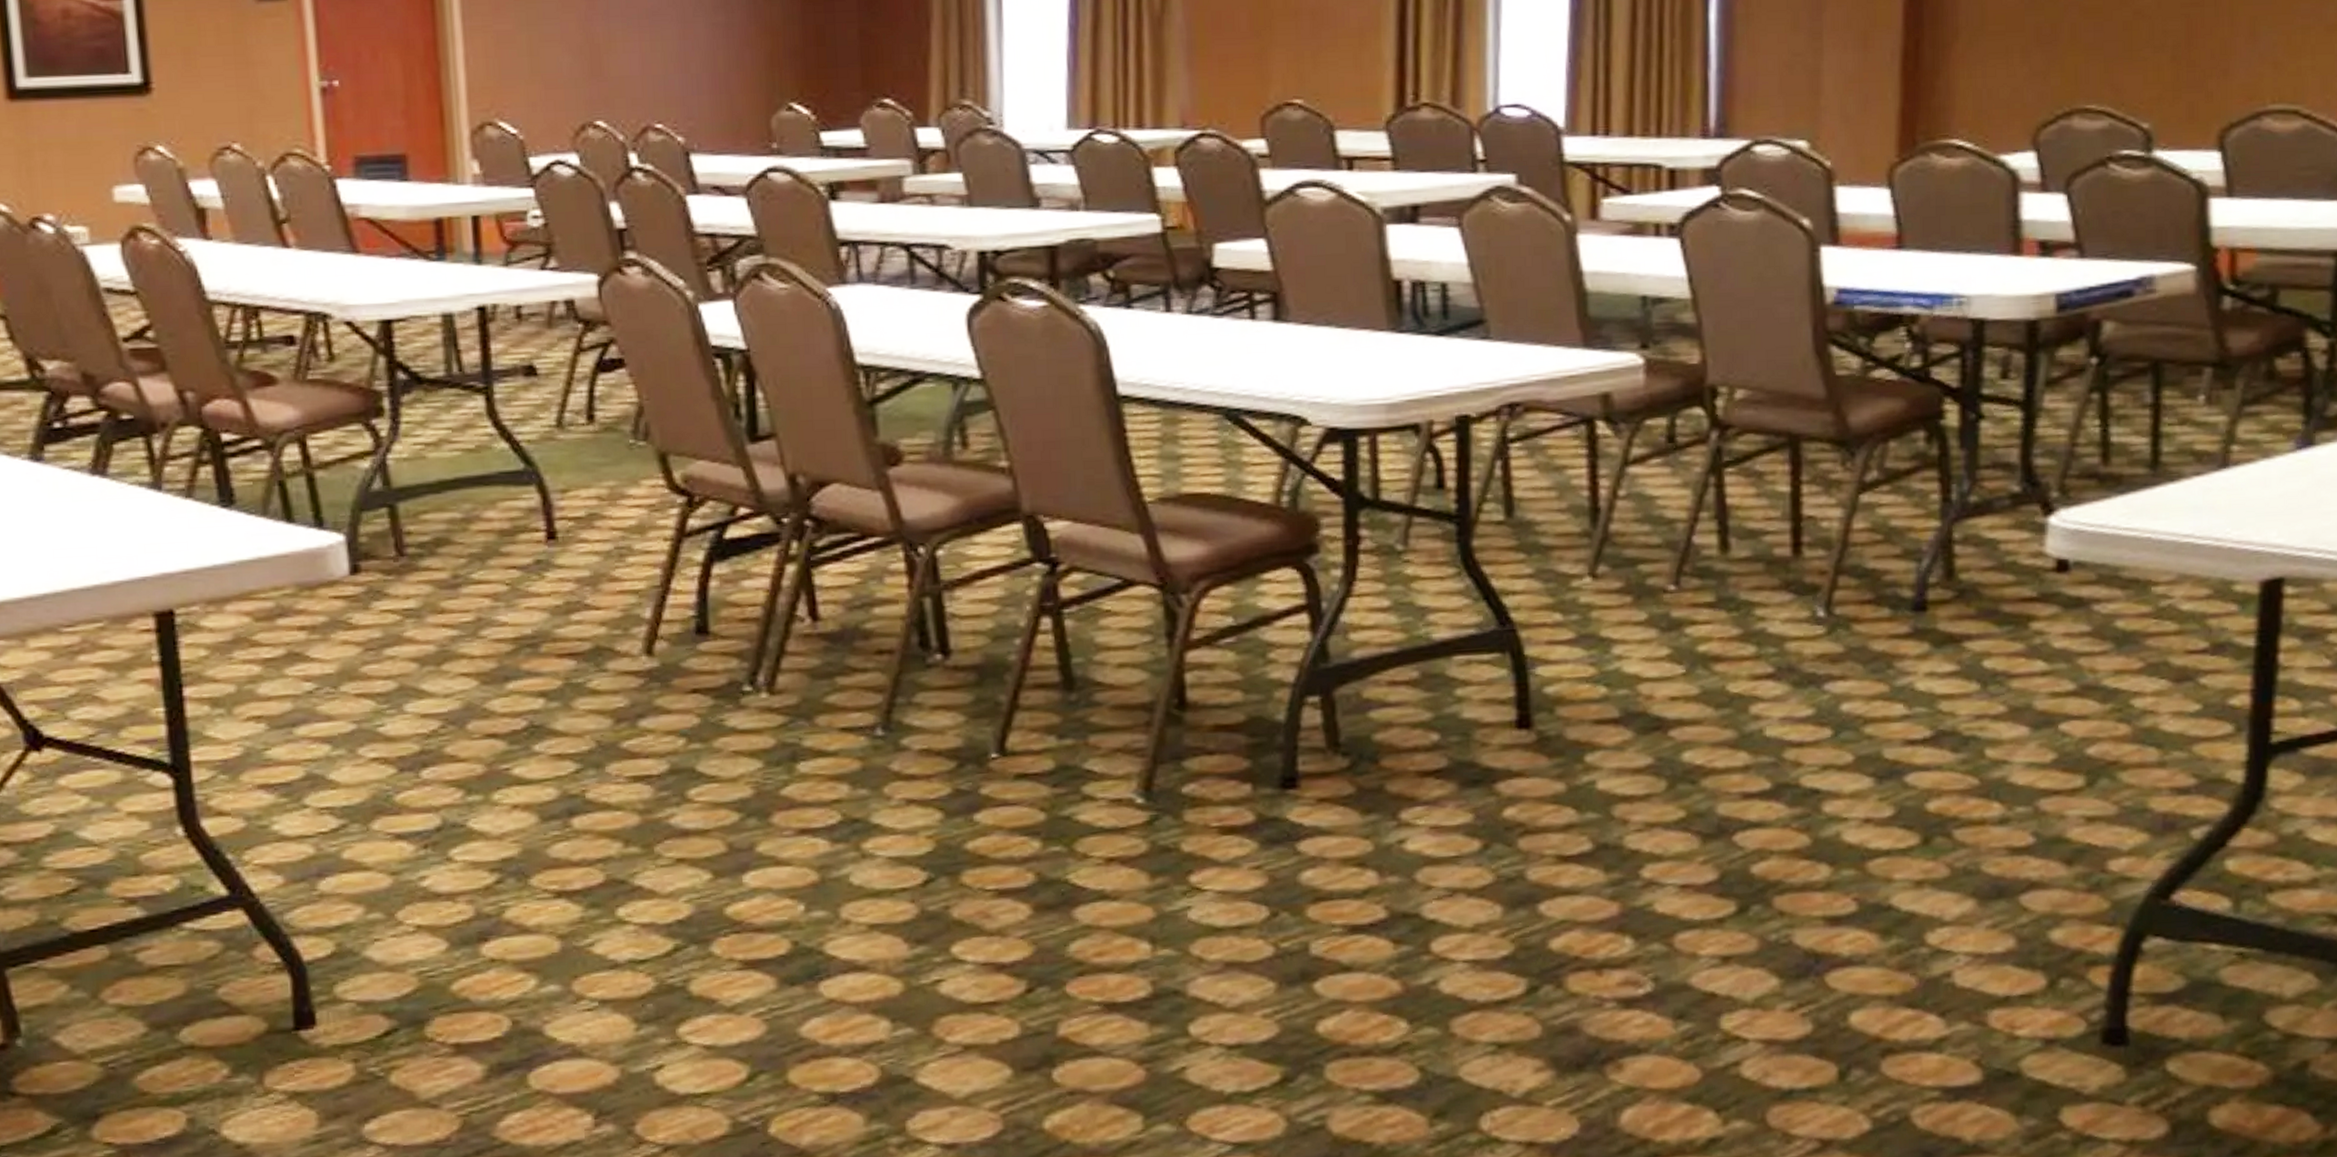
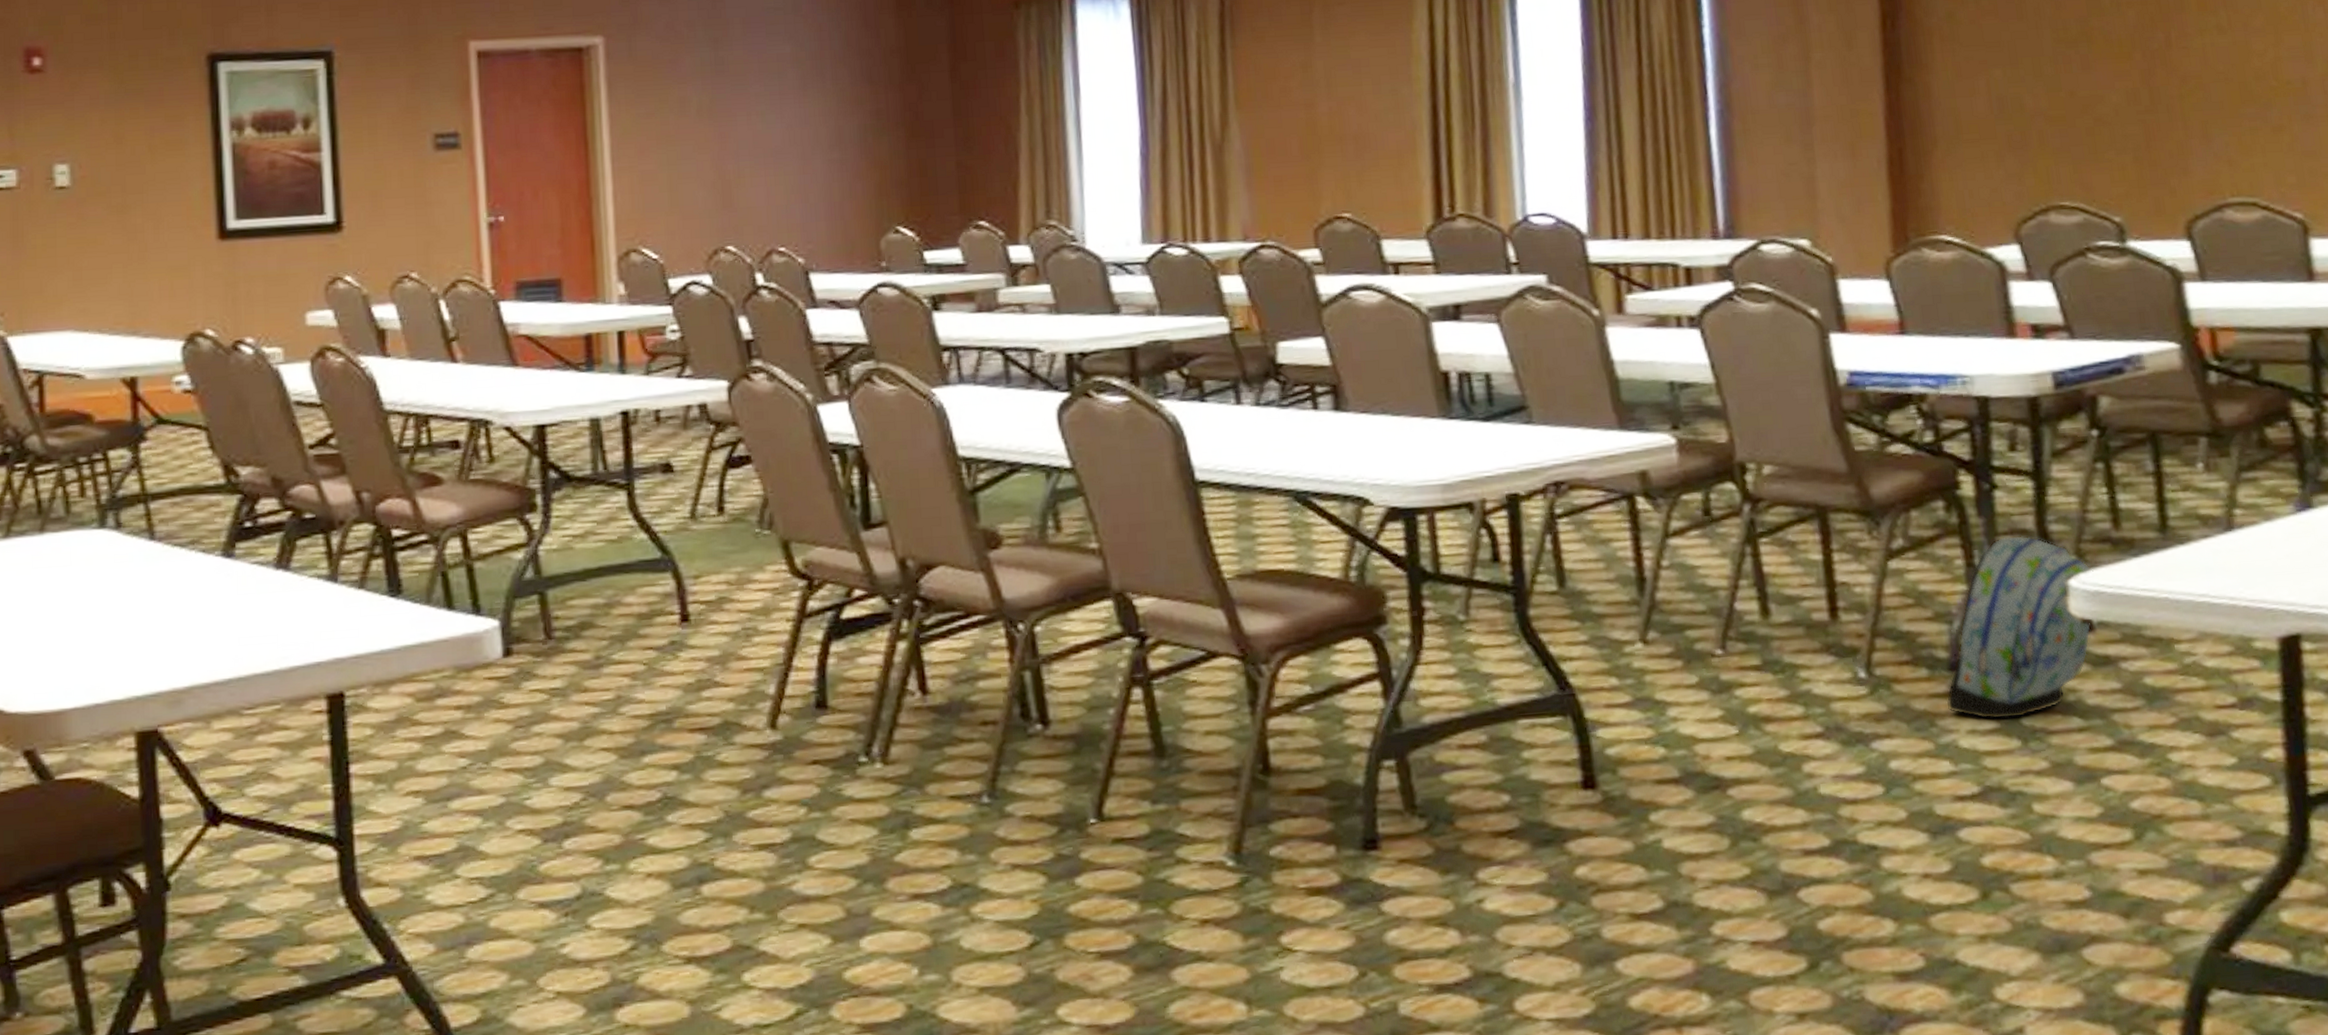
backpack: none [1906,469,2076,663] -> present [1946,535,2093,720]

